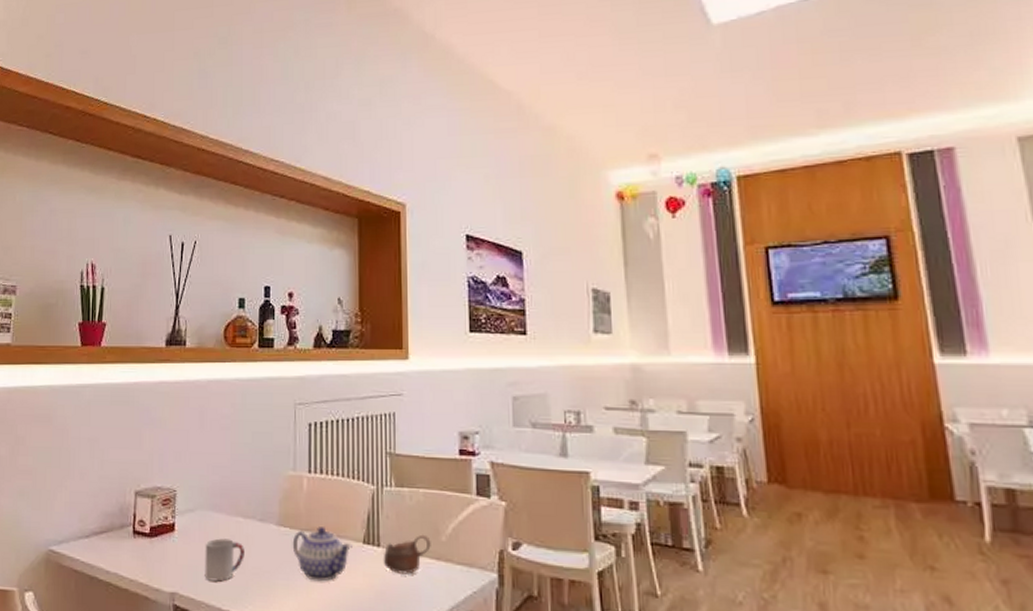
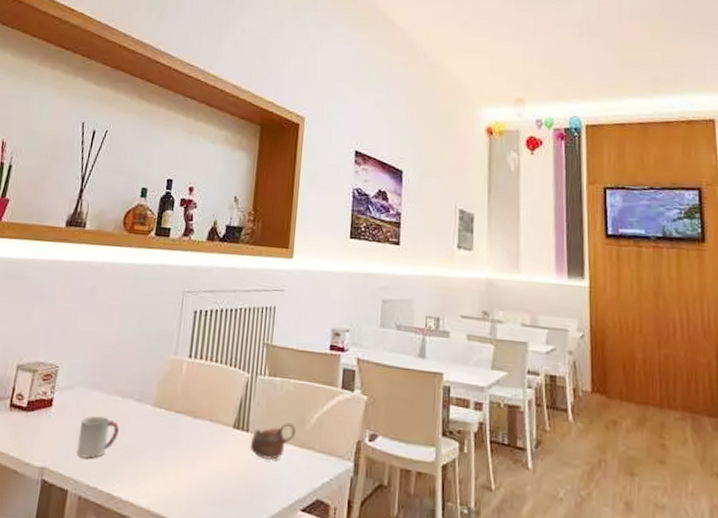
teapot: present [292,527,352,582] -> none [165,410,223,463]

